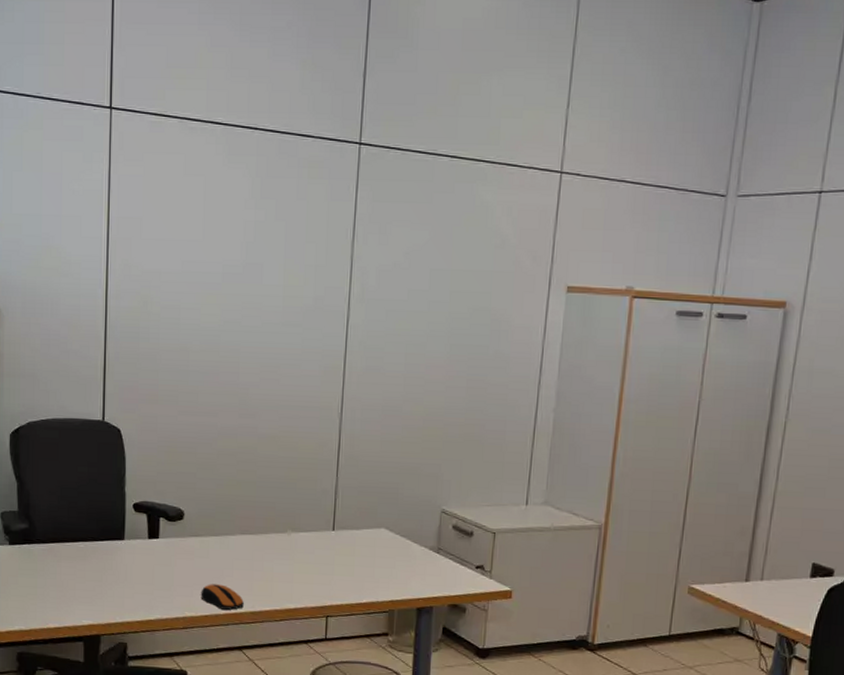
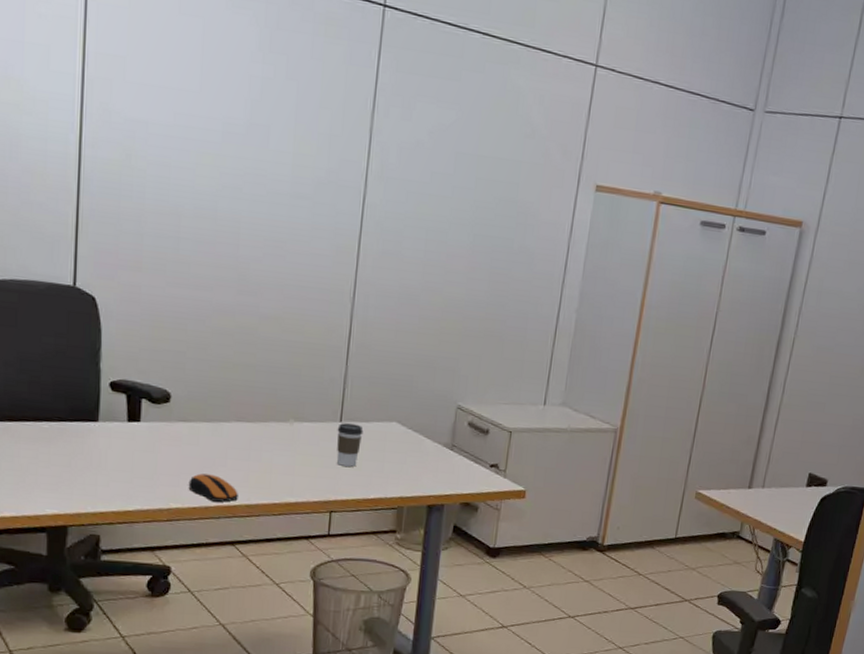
coffee cup: none [330,531,355,573] -> present [336,423,364,467]

